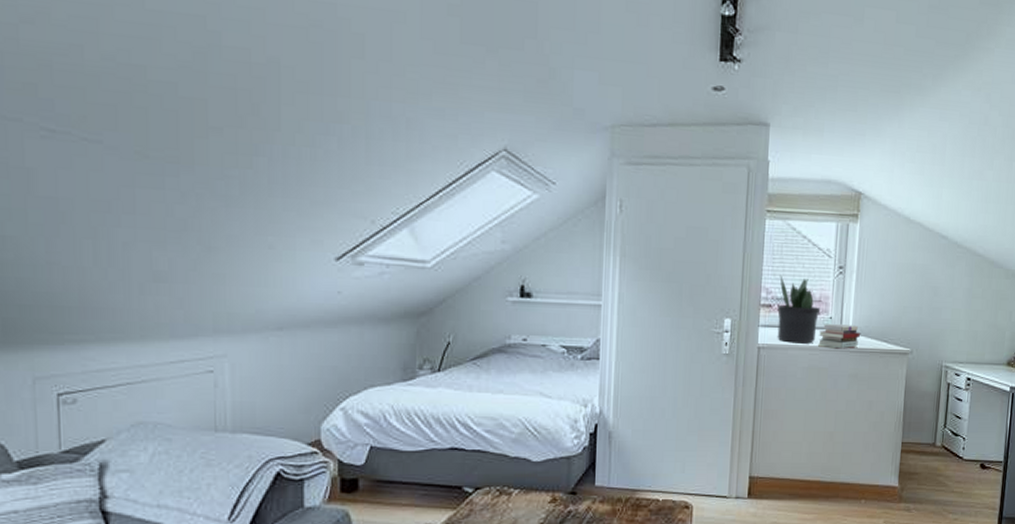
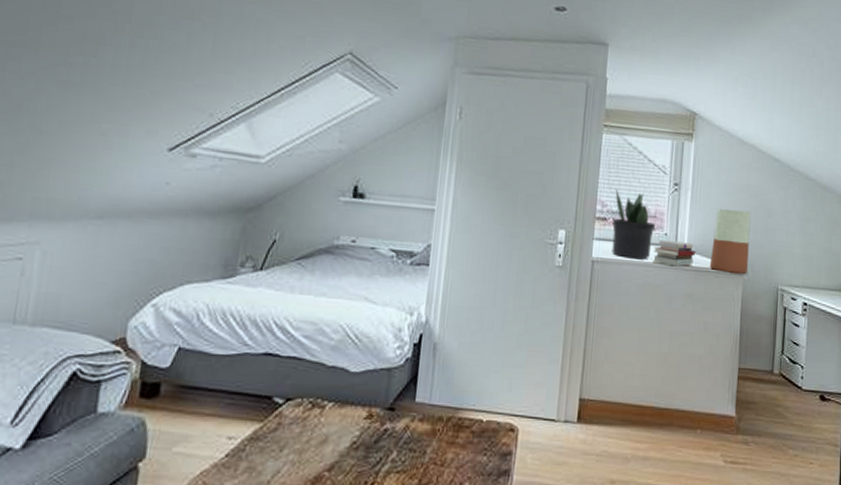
vase: none [875,289,917,354] -> present [710,208,751,275]

